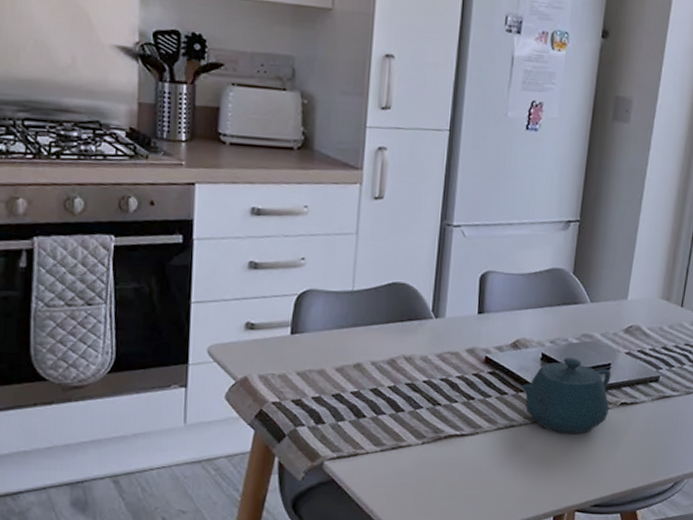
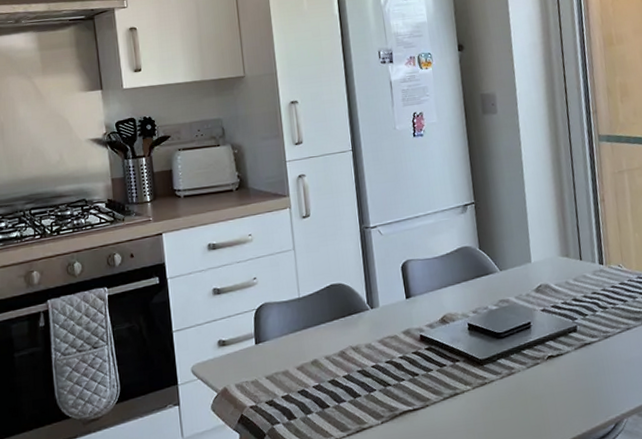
teapot: present [520,357,611,435] -> none [456,322,539,394]

